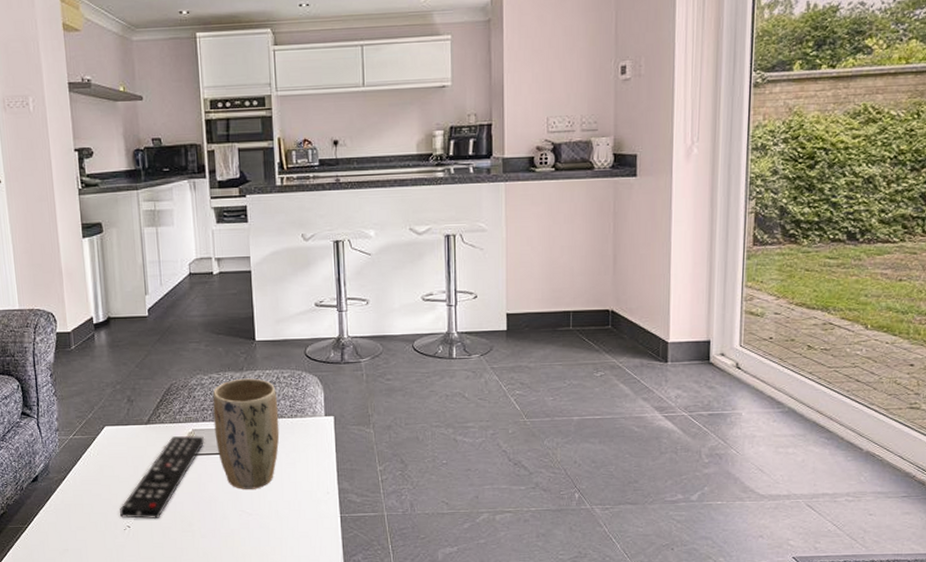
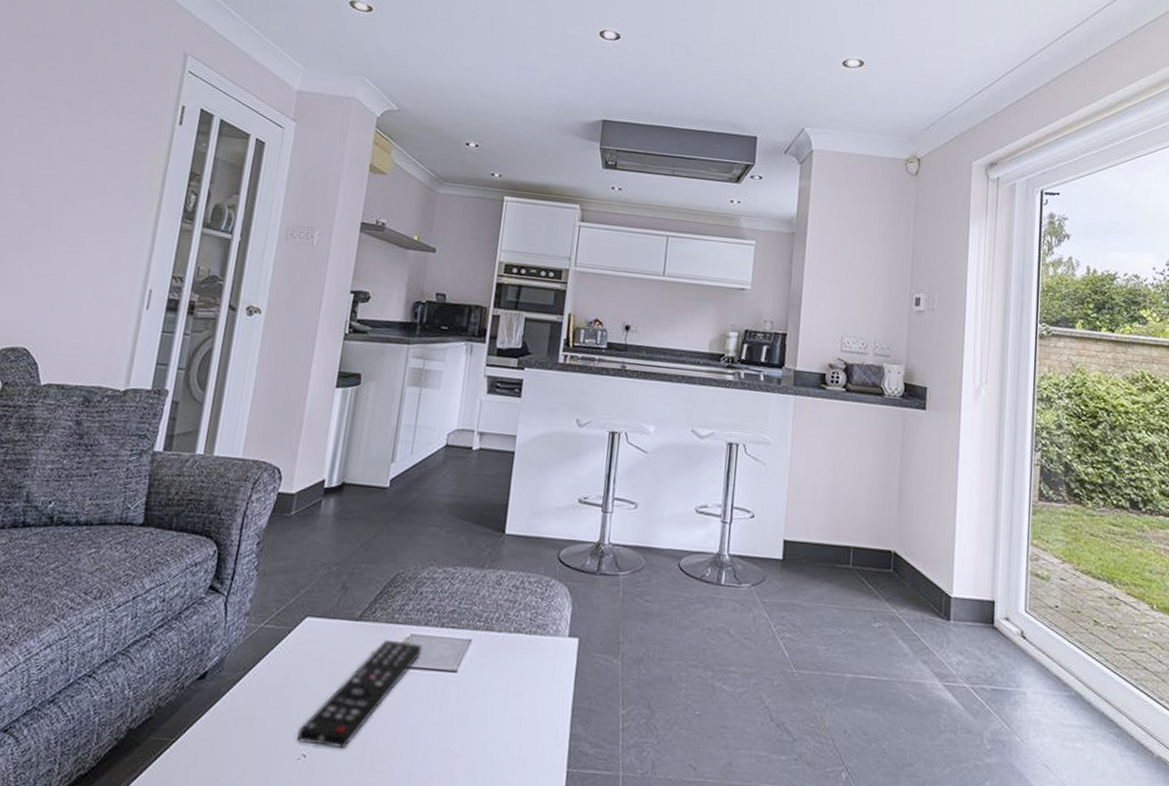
plant pot: present [212,378,280,489] -> none [435,577,518,722]

